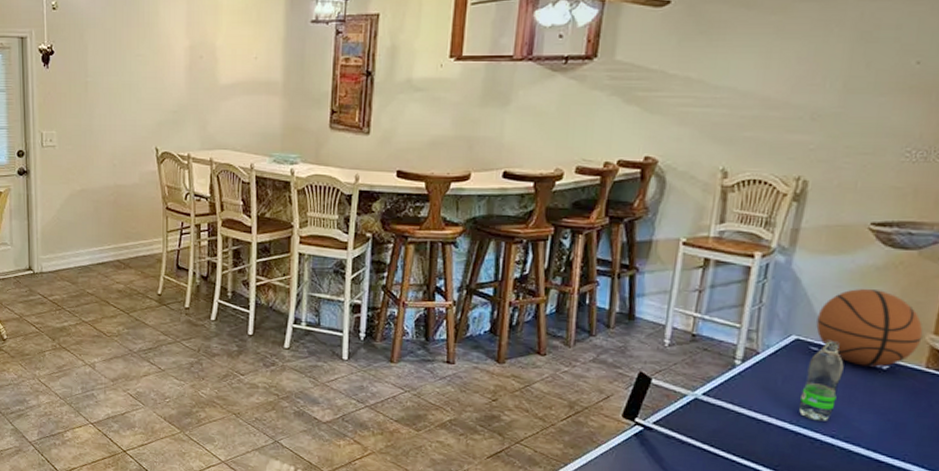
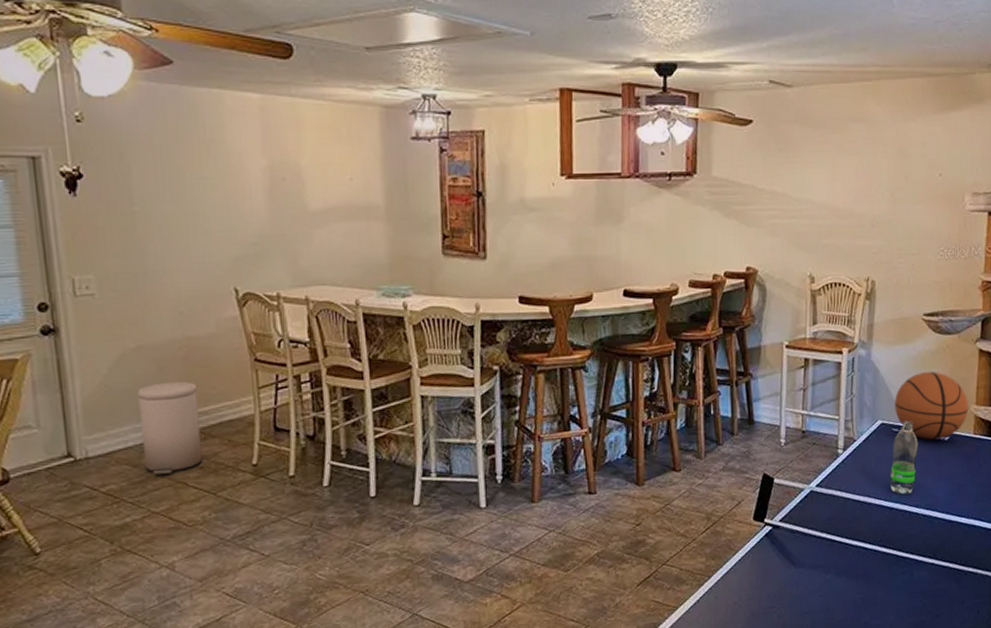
pedal bin: none [79,219,121,293] -> present [138,381,203,474]

